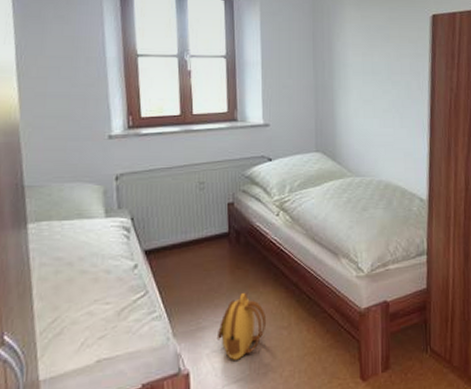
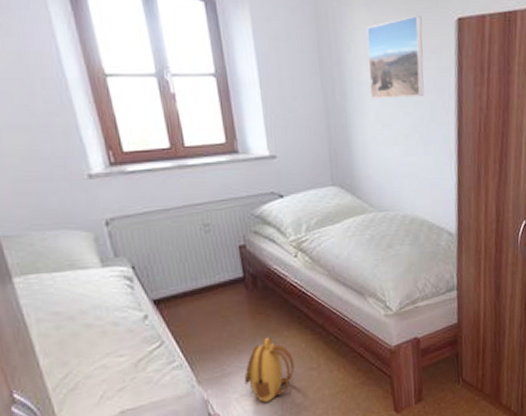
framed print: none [354,12,402,79] -> present [367,14,424,99]

